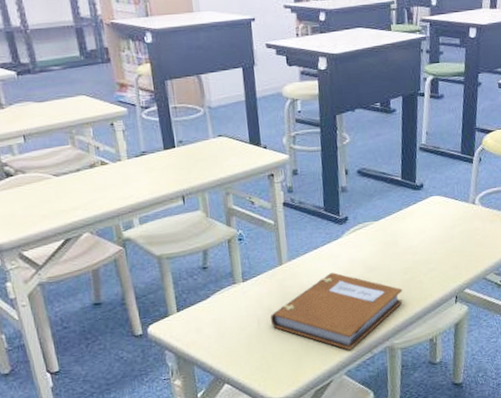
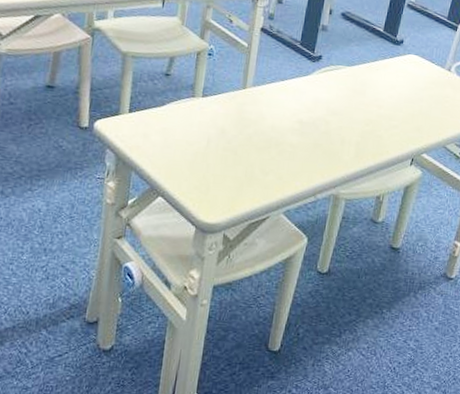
notebook: present [270,272,403,350] -> none [220,108,361,189]

